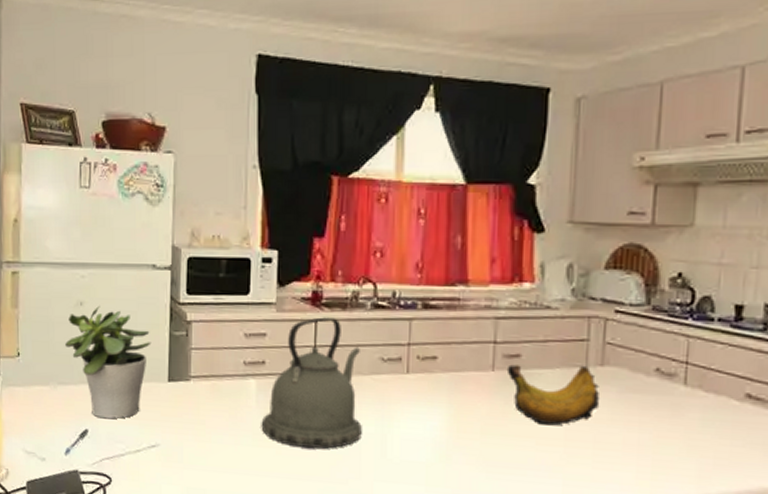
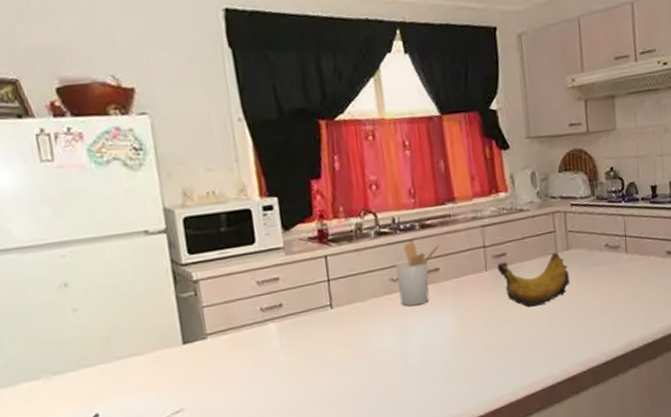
potted plant: present [65,306,151,419] -> none [52,283,158,398]
kettle: present [261,317,362,449] -> none [287,251,385,377]
utensil holder: none [387,321,442,394] -> present [394,241,440,306]

